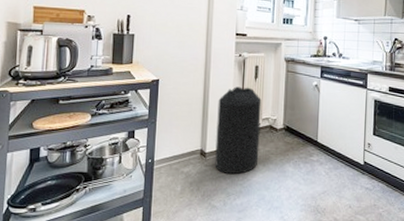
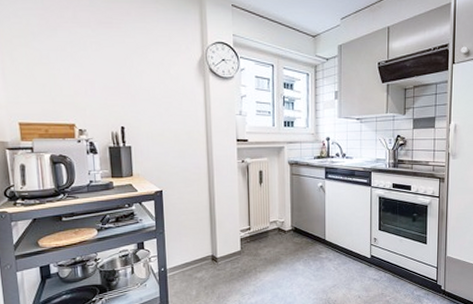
trash can: present [215,86,262,175] -> none [225,192,269,277]

